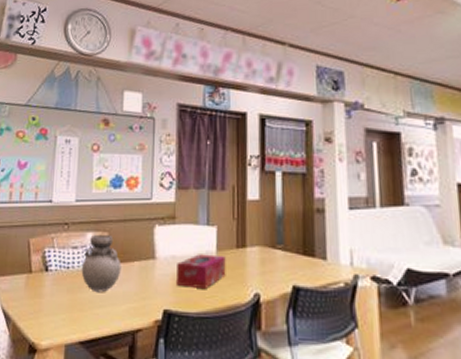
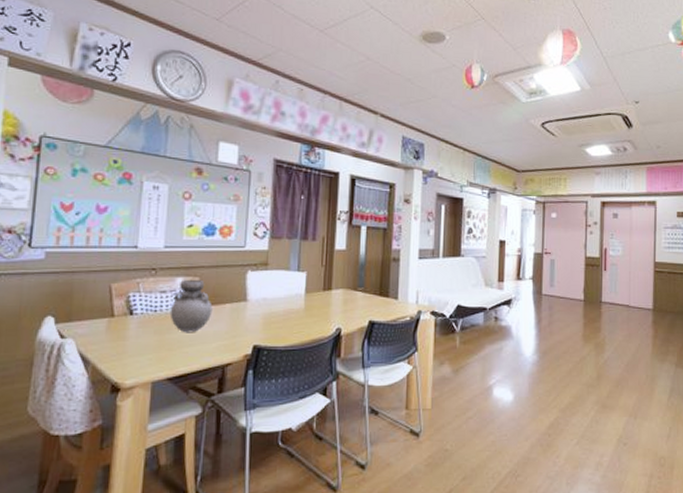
tissue box: present [175,254,226,289] -> none [266,296,313,325]

